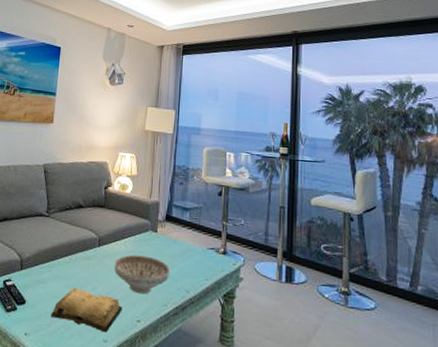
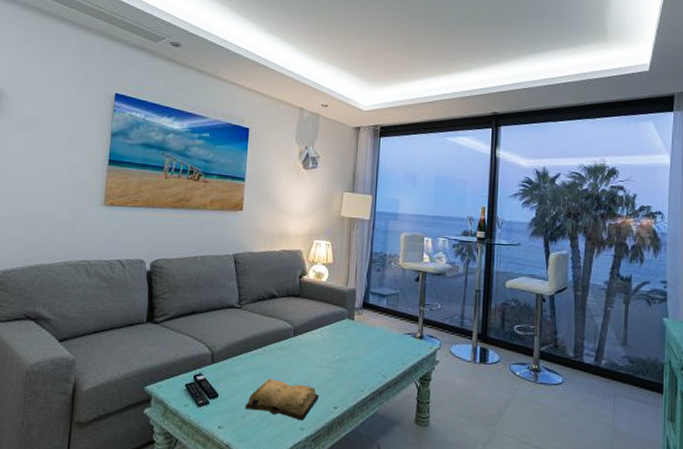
decorative bowl: present [114,254,169,295] -> none [310,343,366,382]

